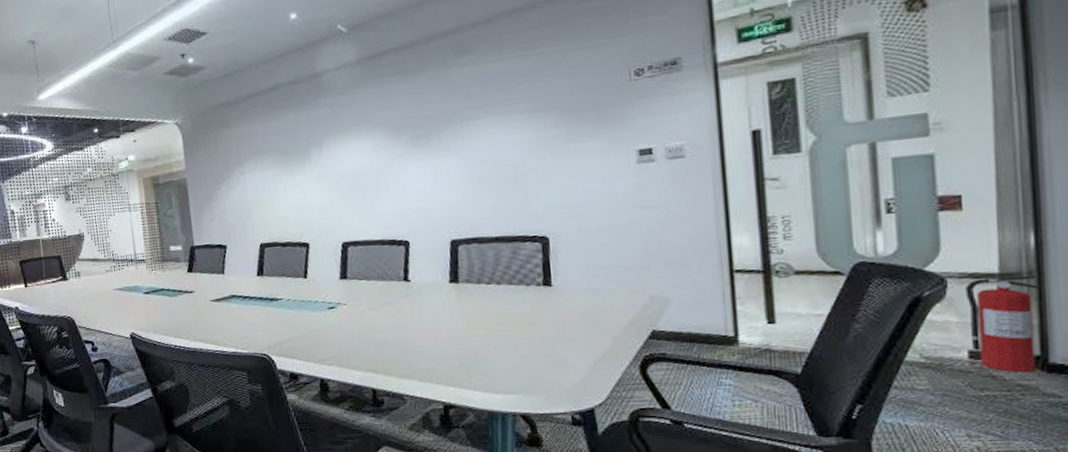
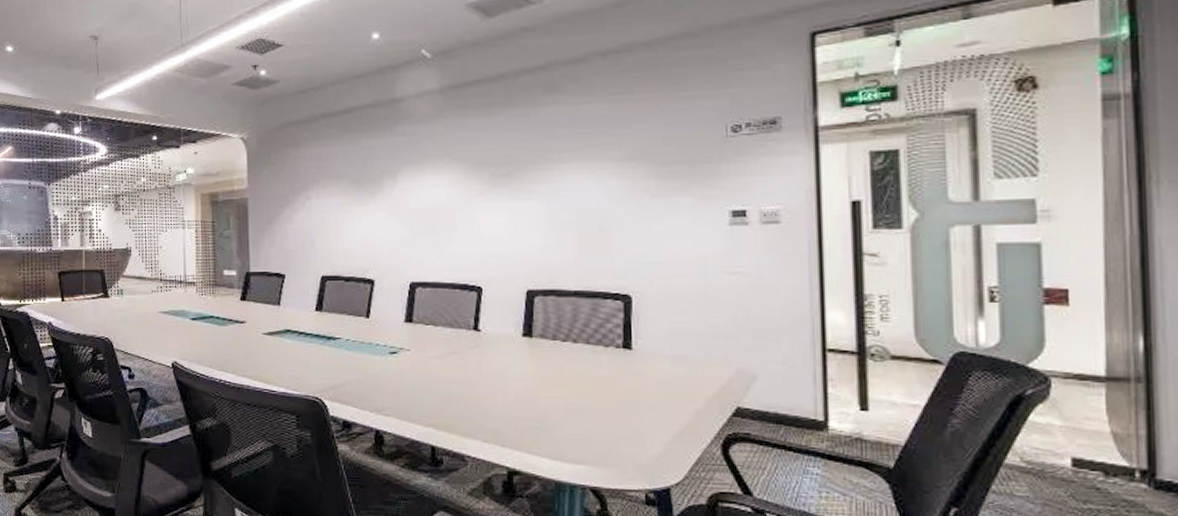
fire extinguisher: present [965,275,1039,373] -> none [1070,381,1147,488]

